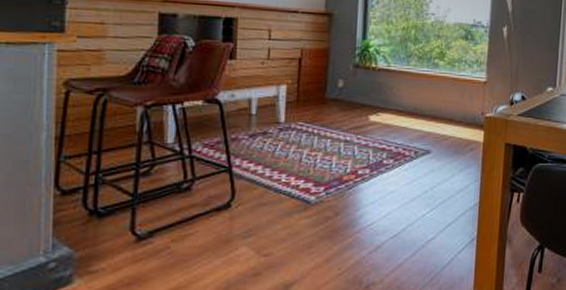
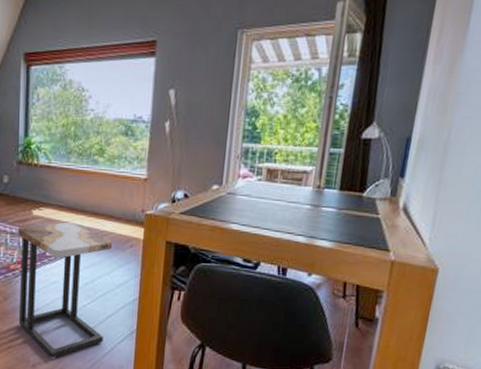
side table: none [350,127,453,277] -> present [18,221,113,359]

